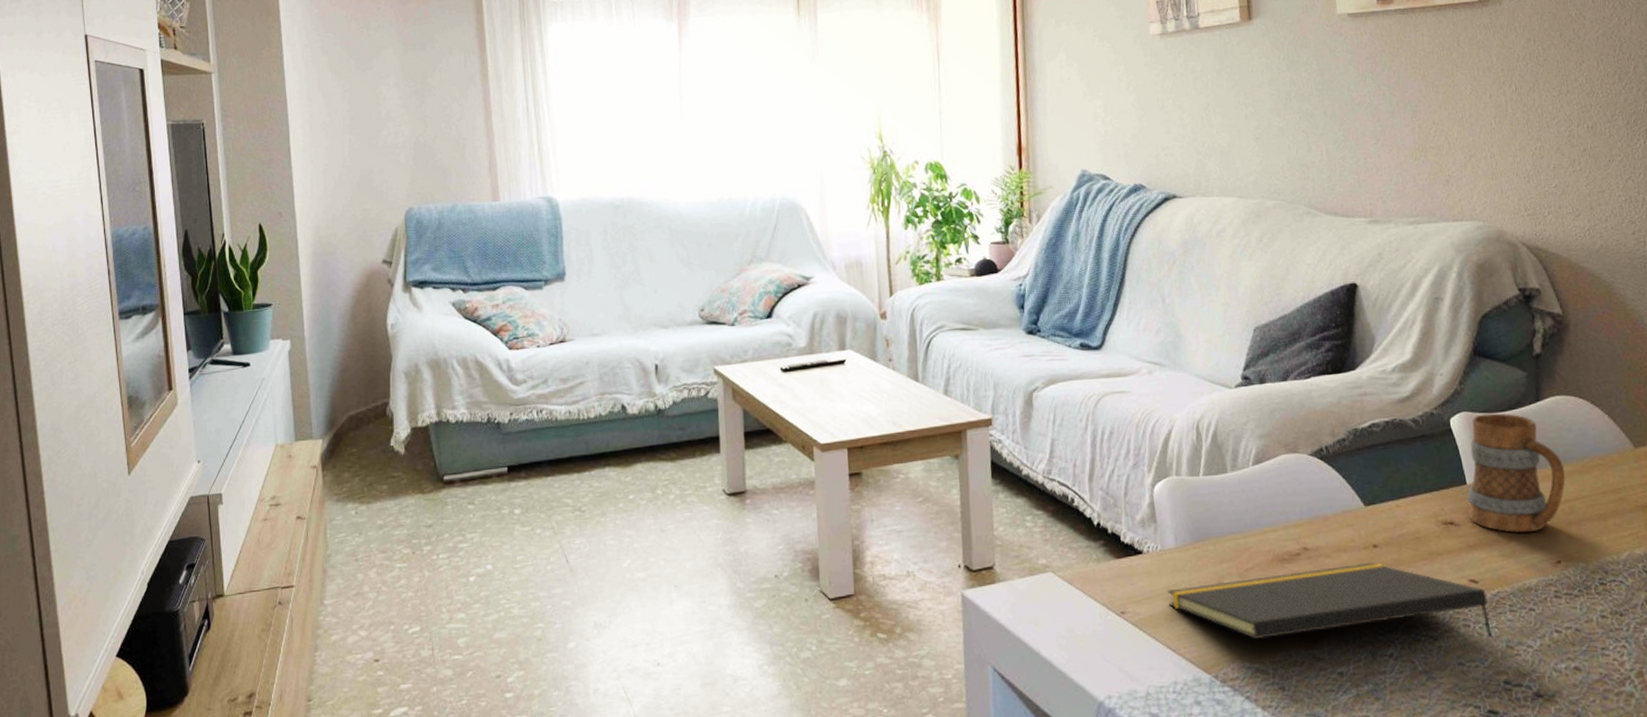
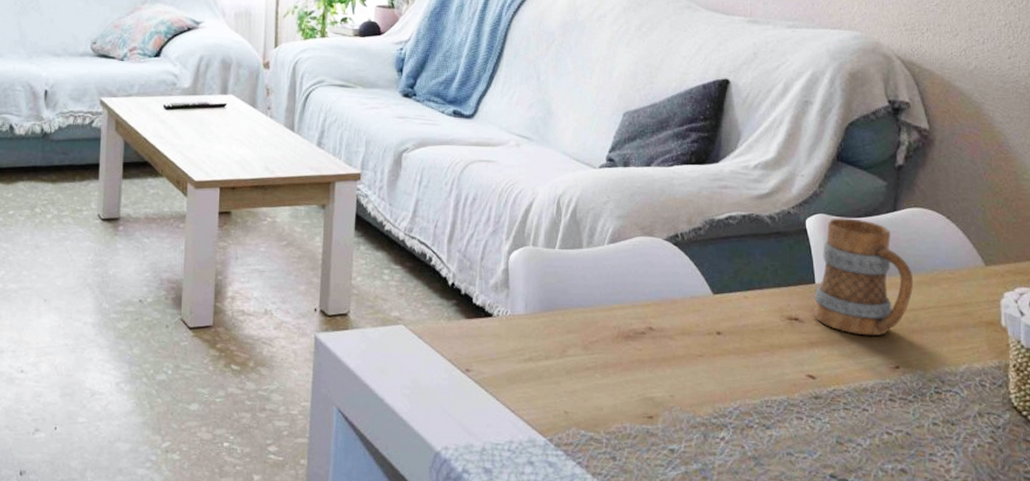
notepad: present [1167,562,1494,640] -> none [512,347,825,432]

